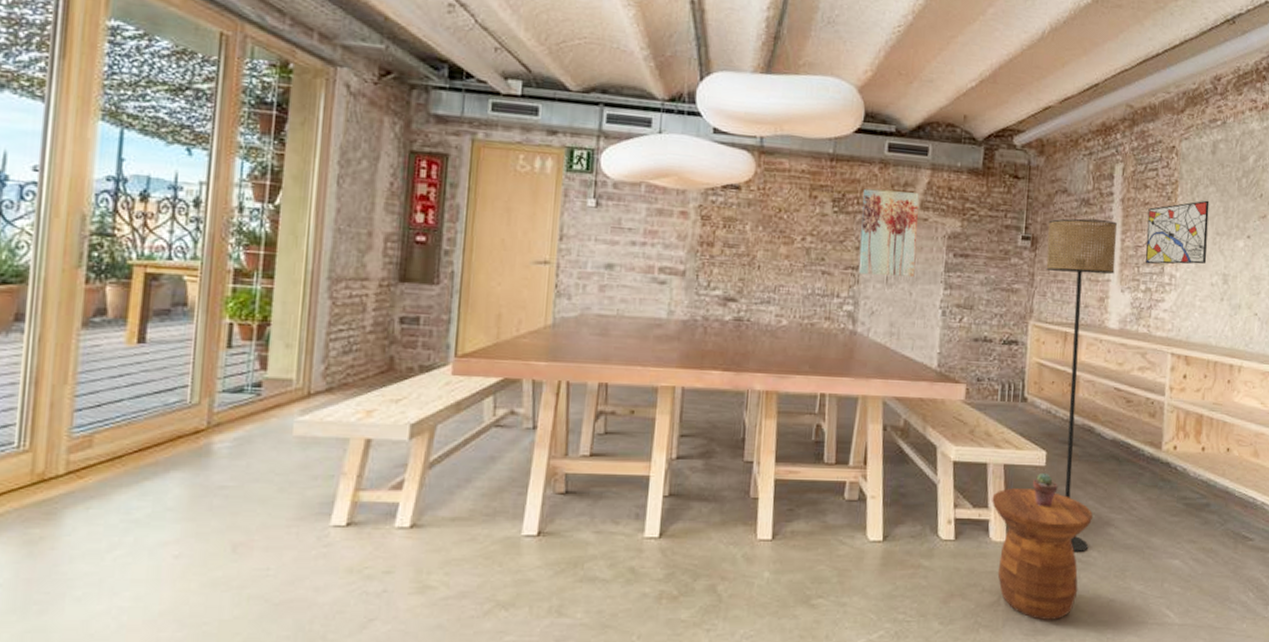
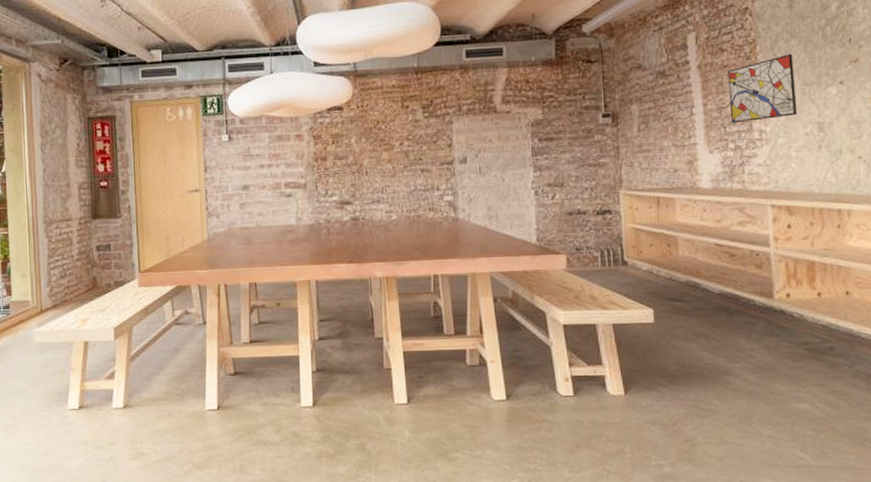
wall art: present [858,188,919,277] -> none [449,90,505,168]
side table: present [992,488,1093,620] -> none [605,345,710,466]
potted succulent: present [1033,472,1058,508] -> none [644,329,670,361]
floor lamp: present [1046,218,1117,553] -> none [627,88,709,402]

